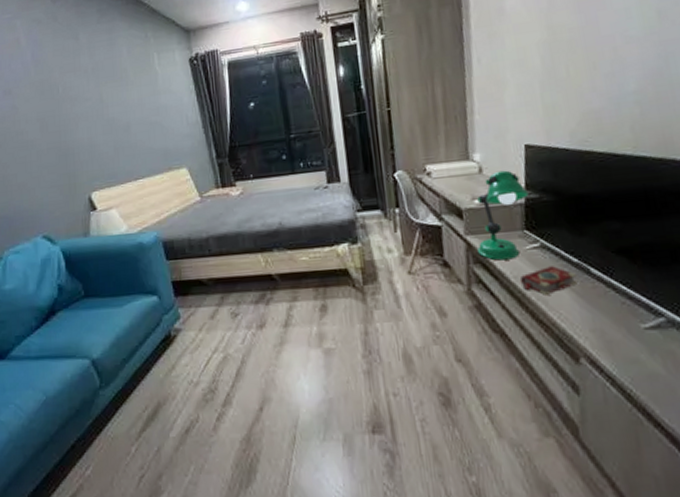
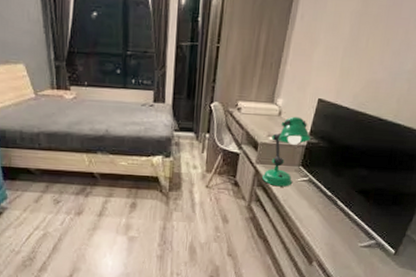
book: present [519,266,578,295] -> none [287,196,328,216]

